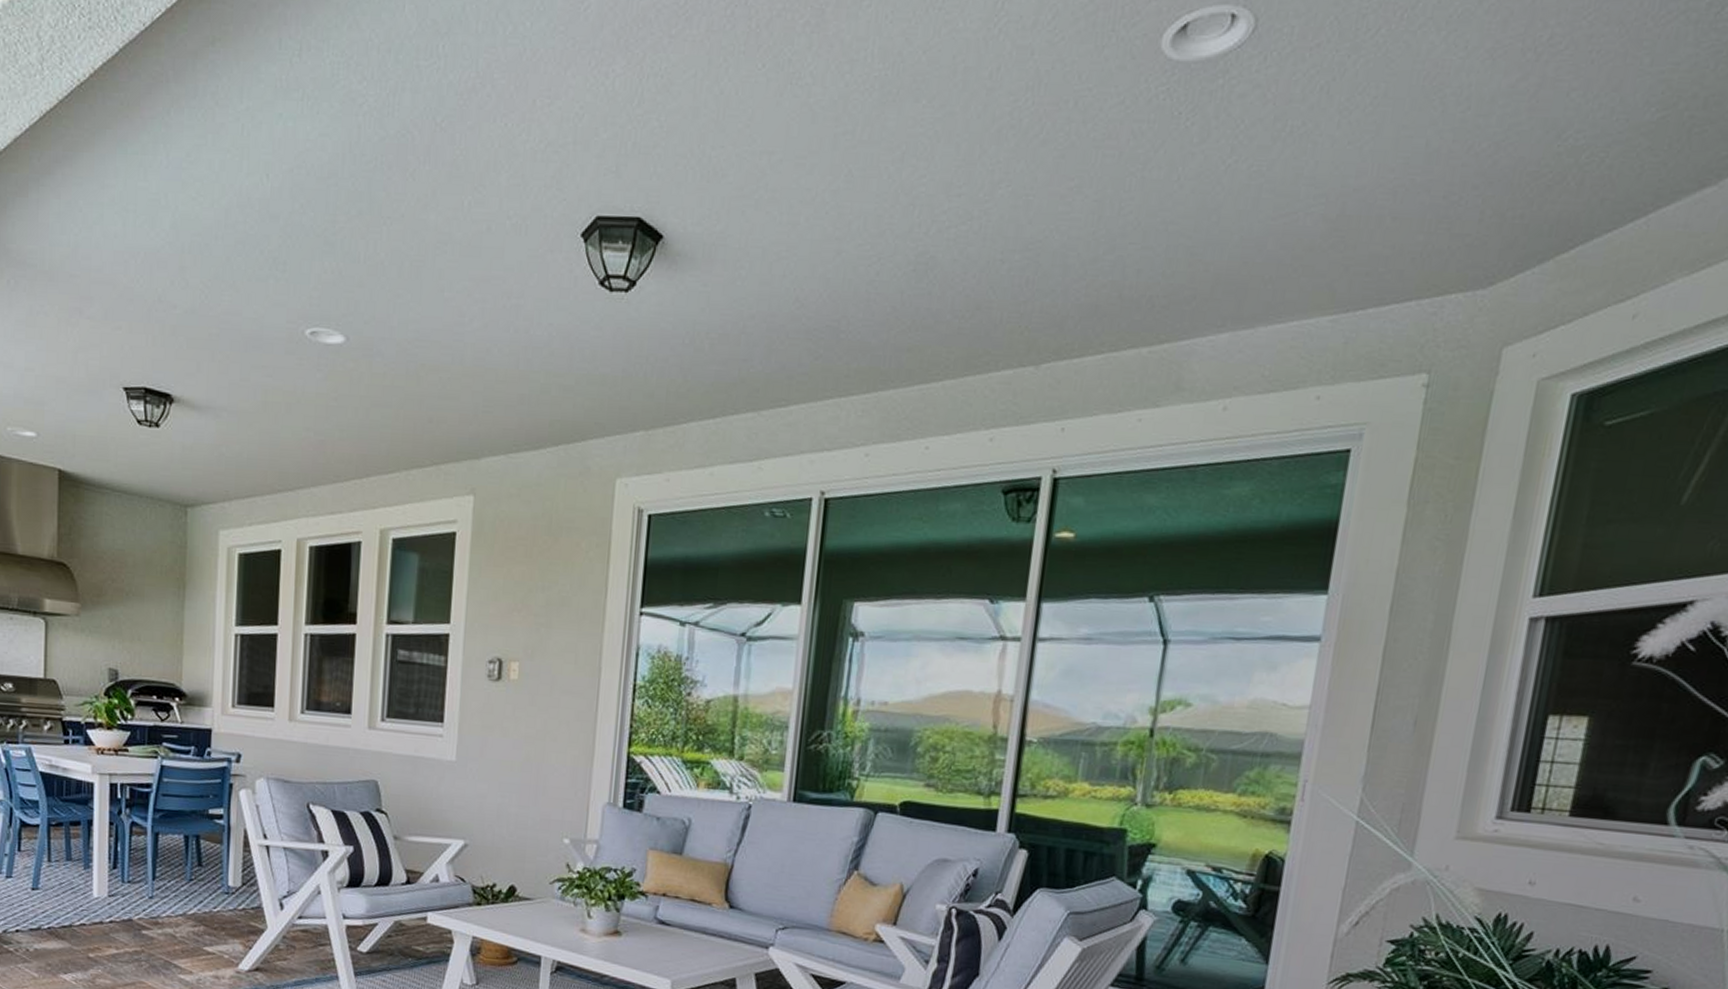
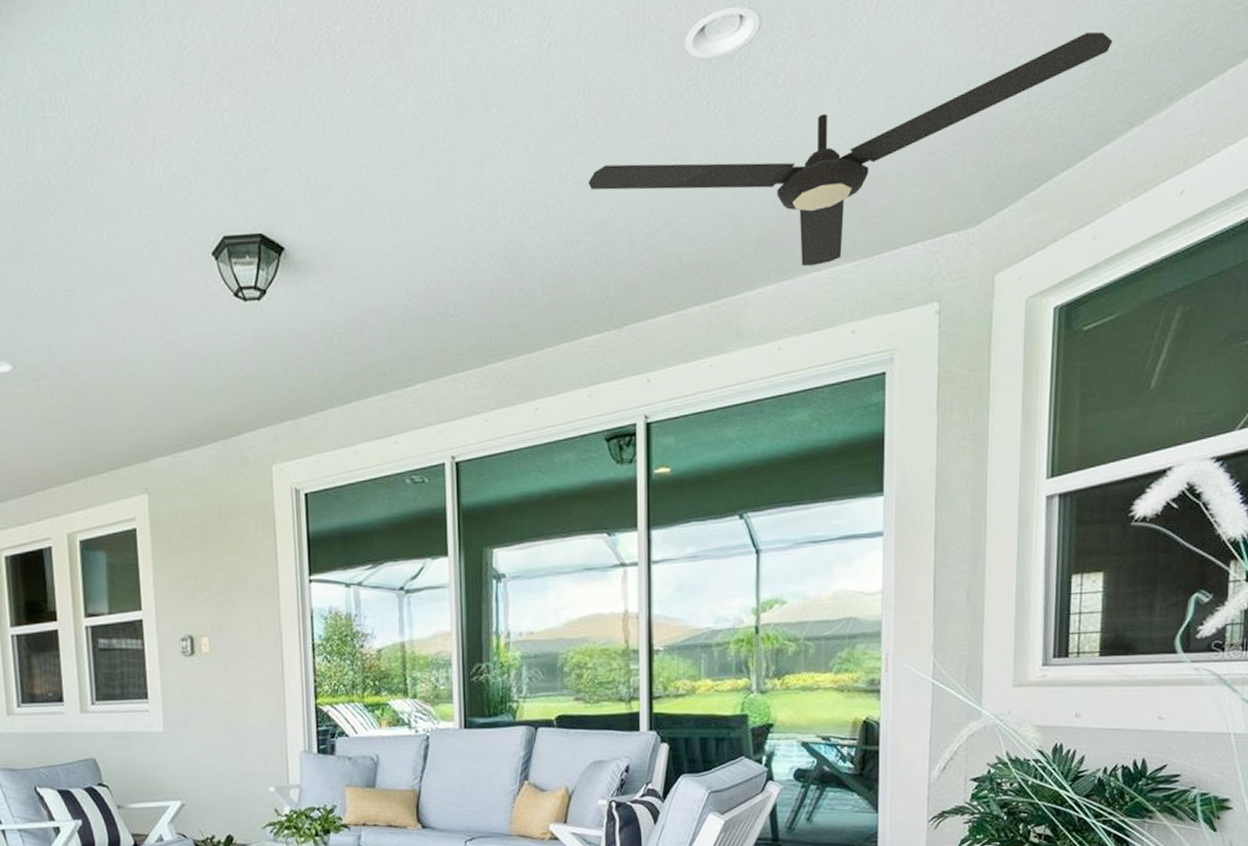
ceiling fan: none [1023,69,1693,316] -> present [588,32,1113,267]

